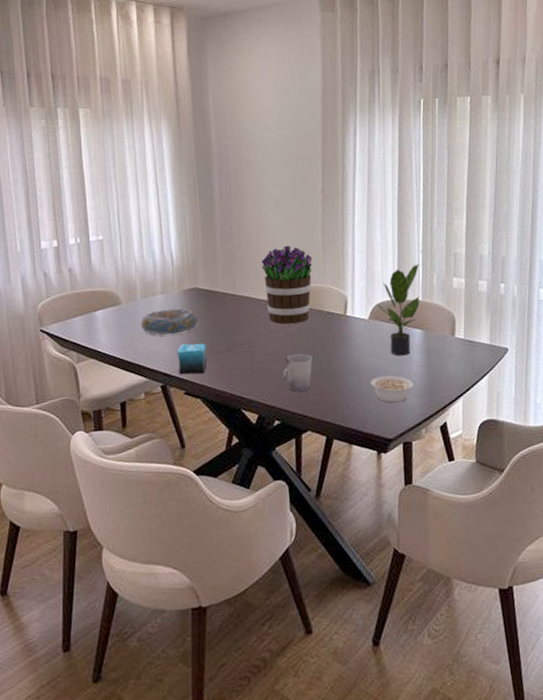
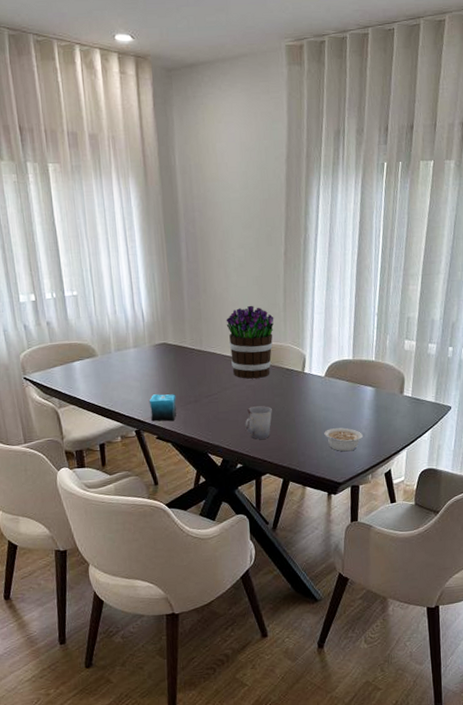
decorative bowl: present [140,308,198,336] -> none [115,361,168,386]
potted plant: present [375,263,420,356] -> none [332,326,374,411]

